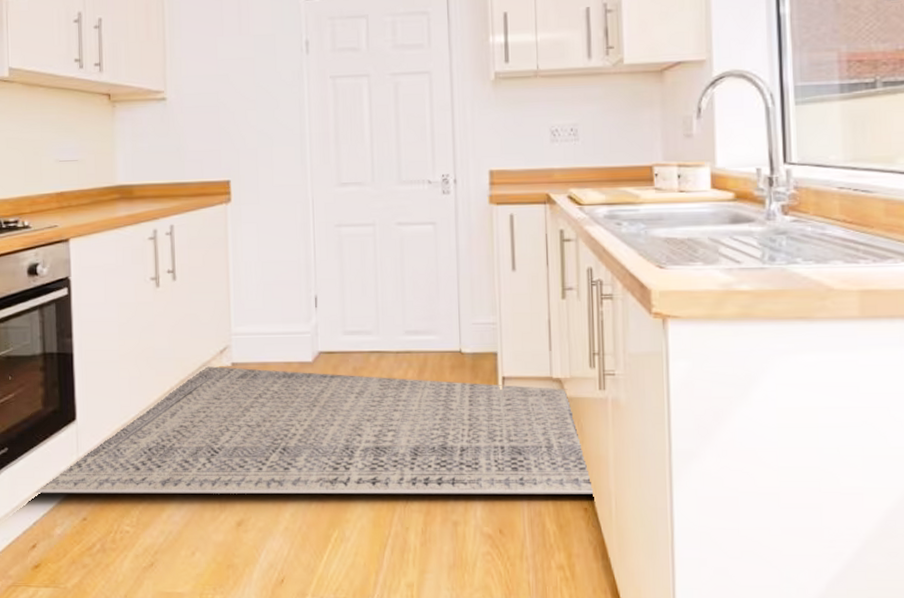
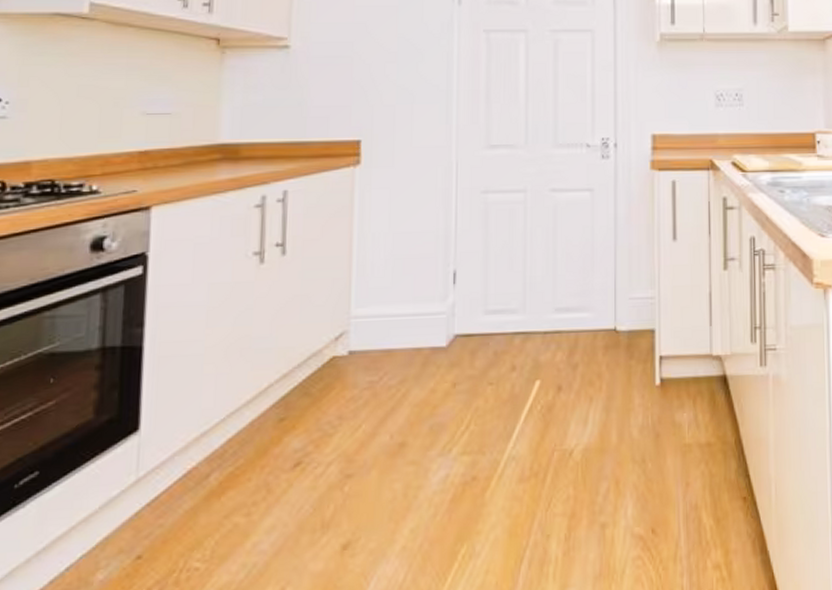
rug: present [34,365,594,495] -> none [70,355,753,529]

